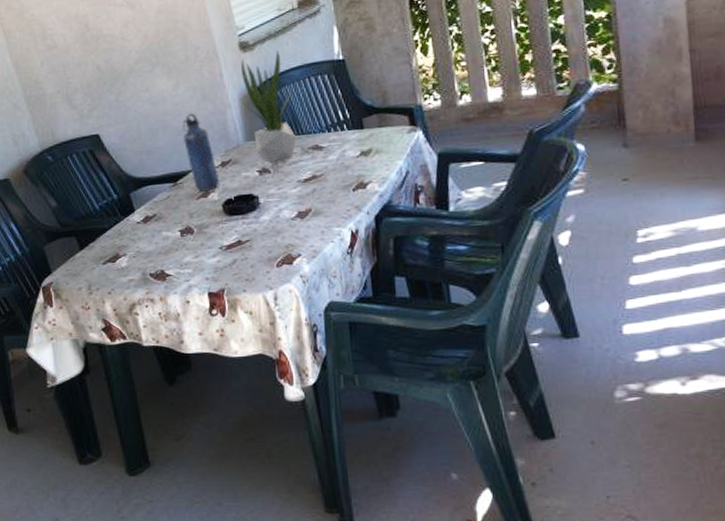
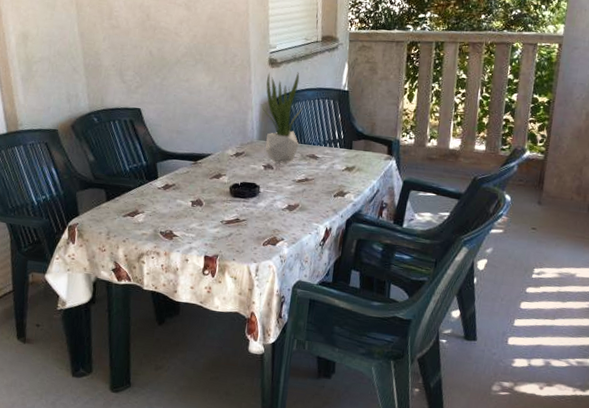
water bottle: present [182,114,219,192] -> none [209,108,232,174]

